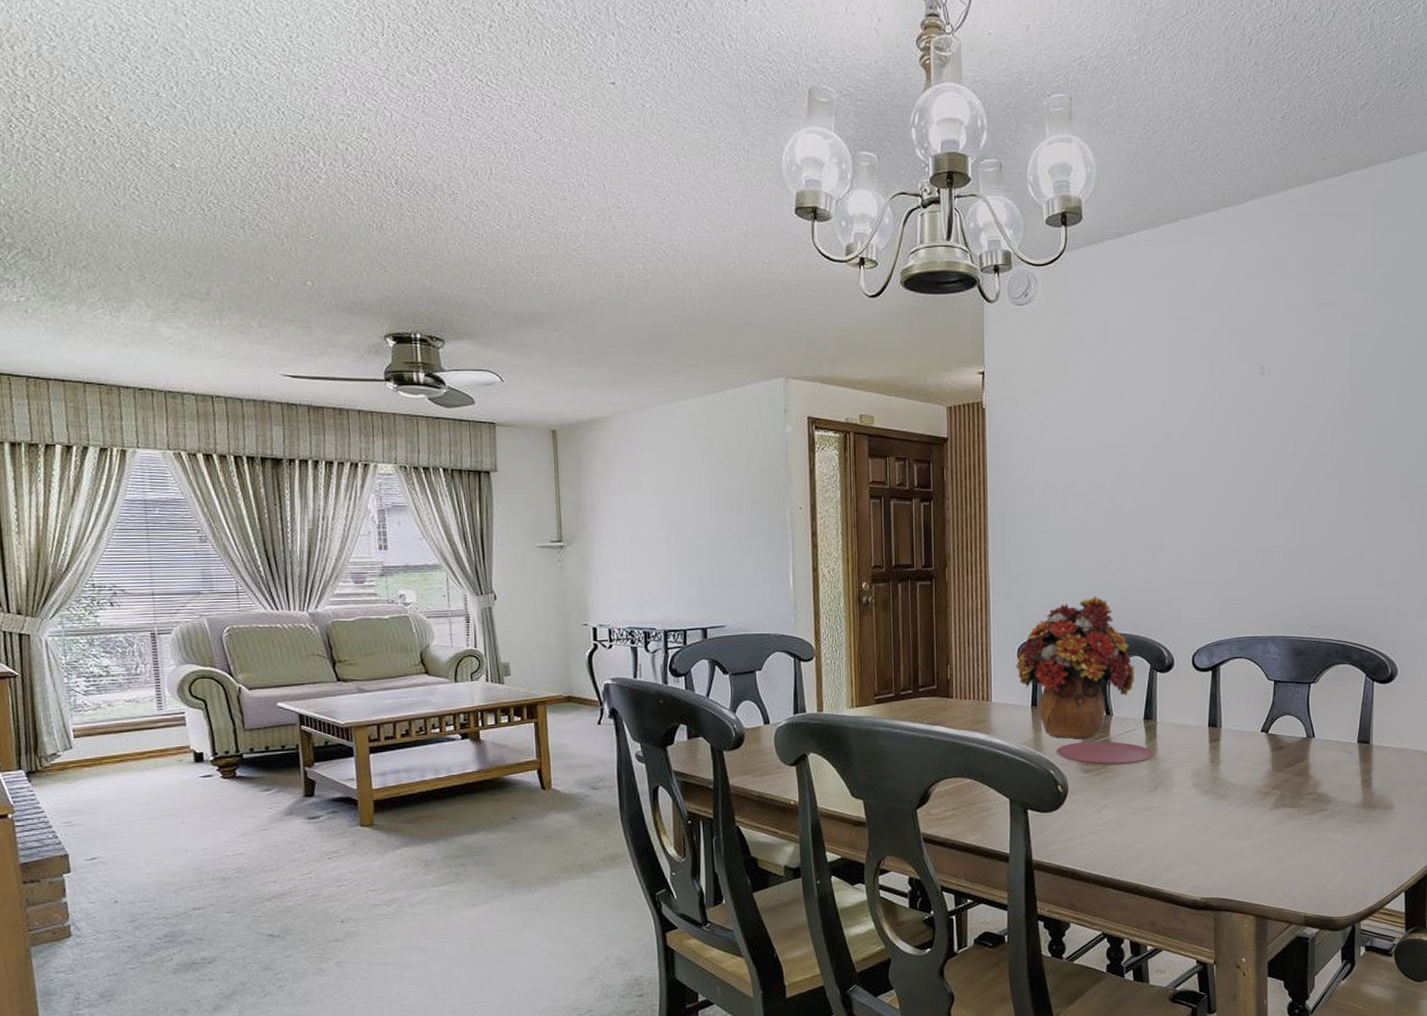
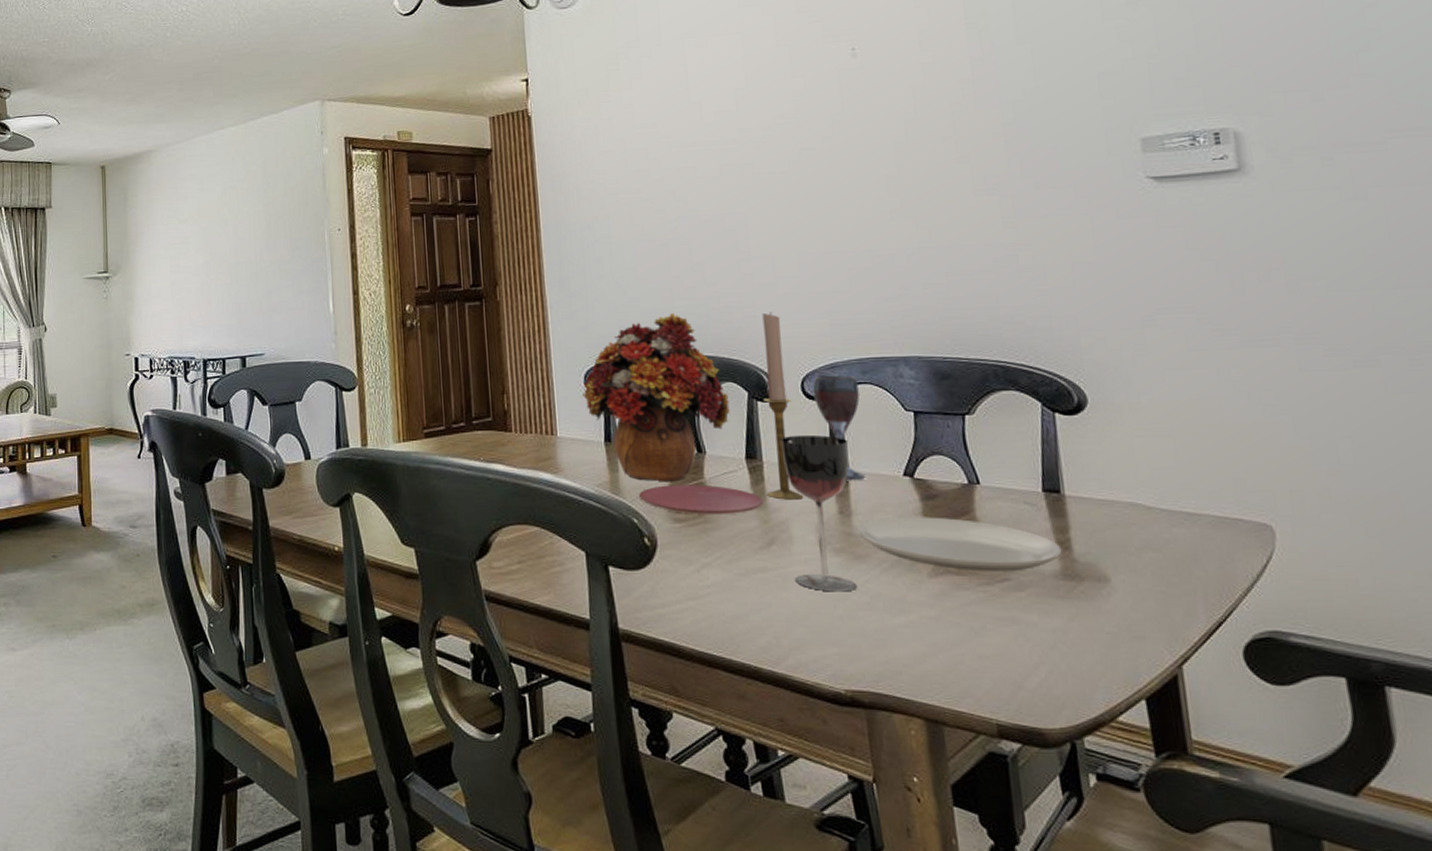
candlestick: none [1158,597,1186,753] -> present [762,312,804,500]
wineglass: none [1172,699,1224,824] -> present [780,434,858,592]
cup: none [1201,651,1235,737] -> present [812,375,866,481]
plate: none [1222,763,1365,804] -> present [856,517,1062,572]

